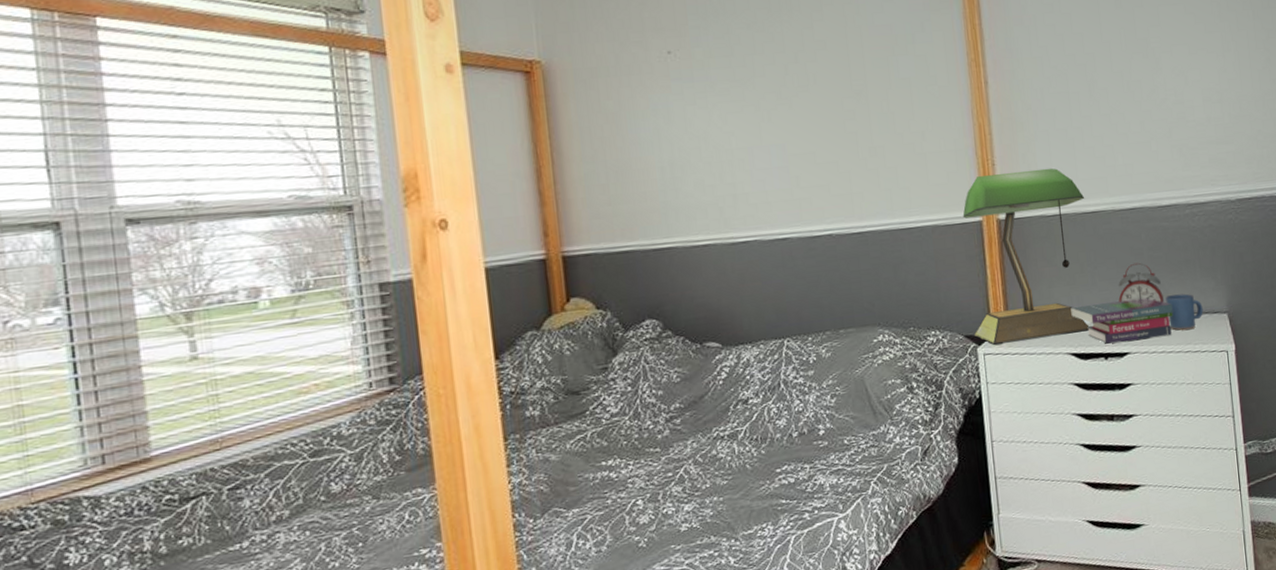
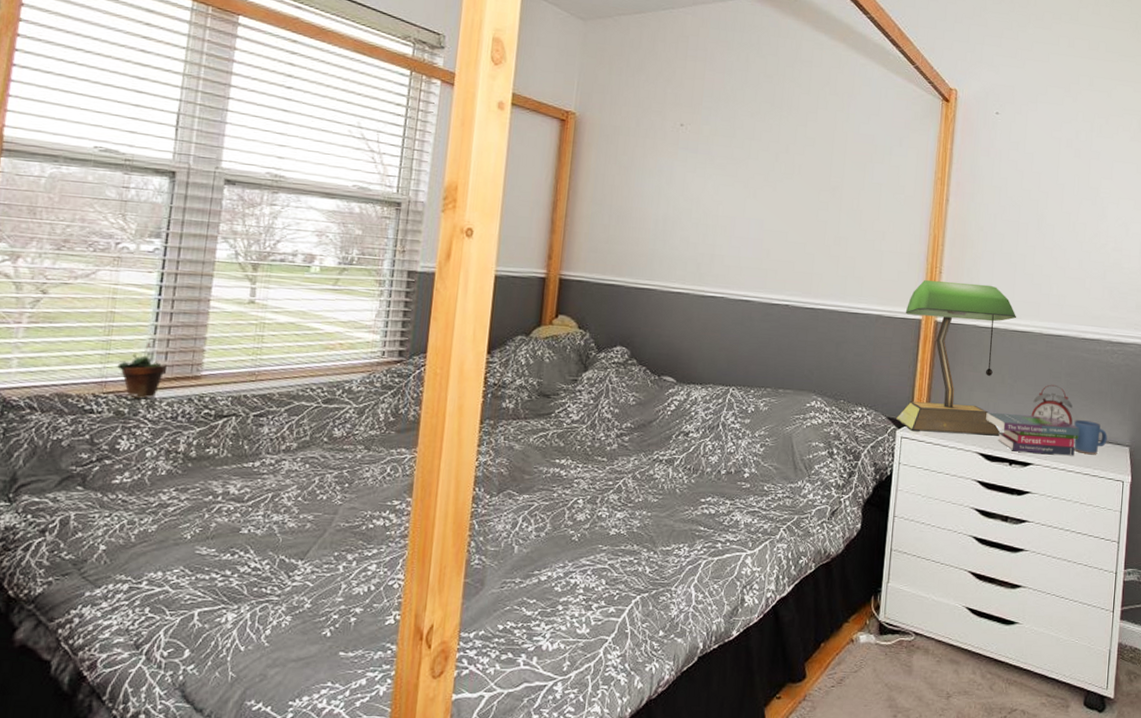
succulent plant: none [42,431,105,502] -> present [117,342,166,399]

